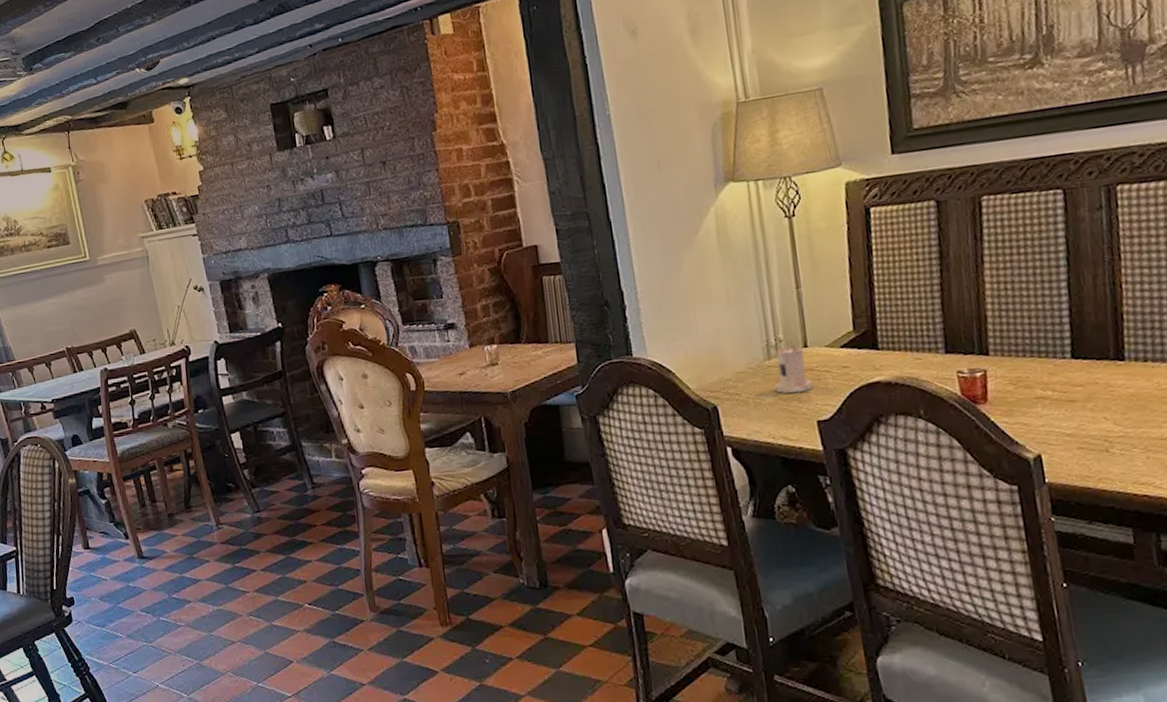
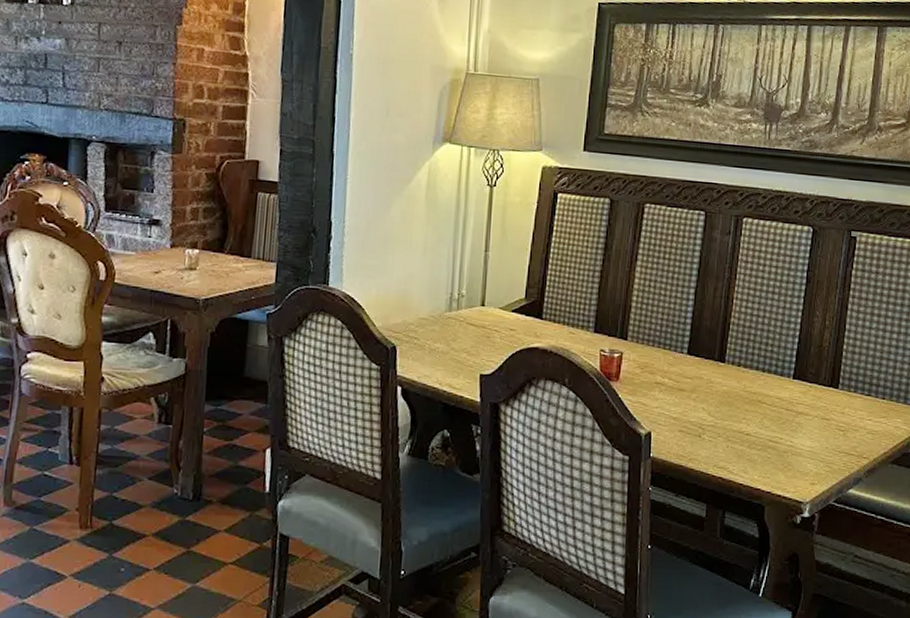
candle: present [773,344,814,394] -> none [448,301,483,346]

